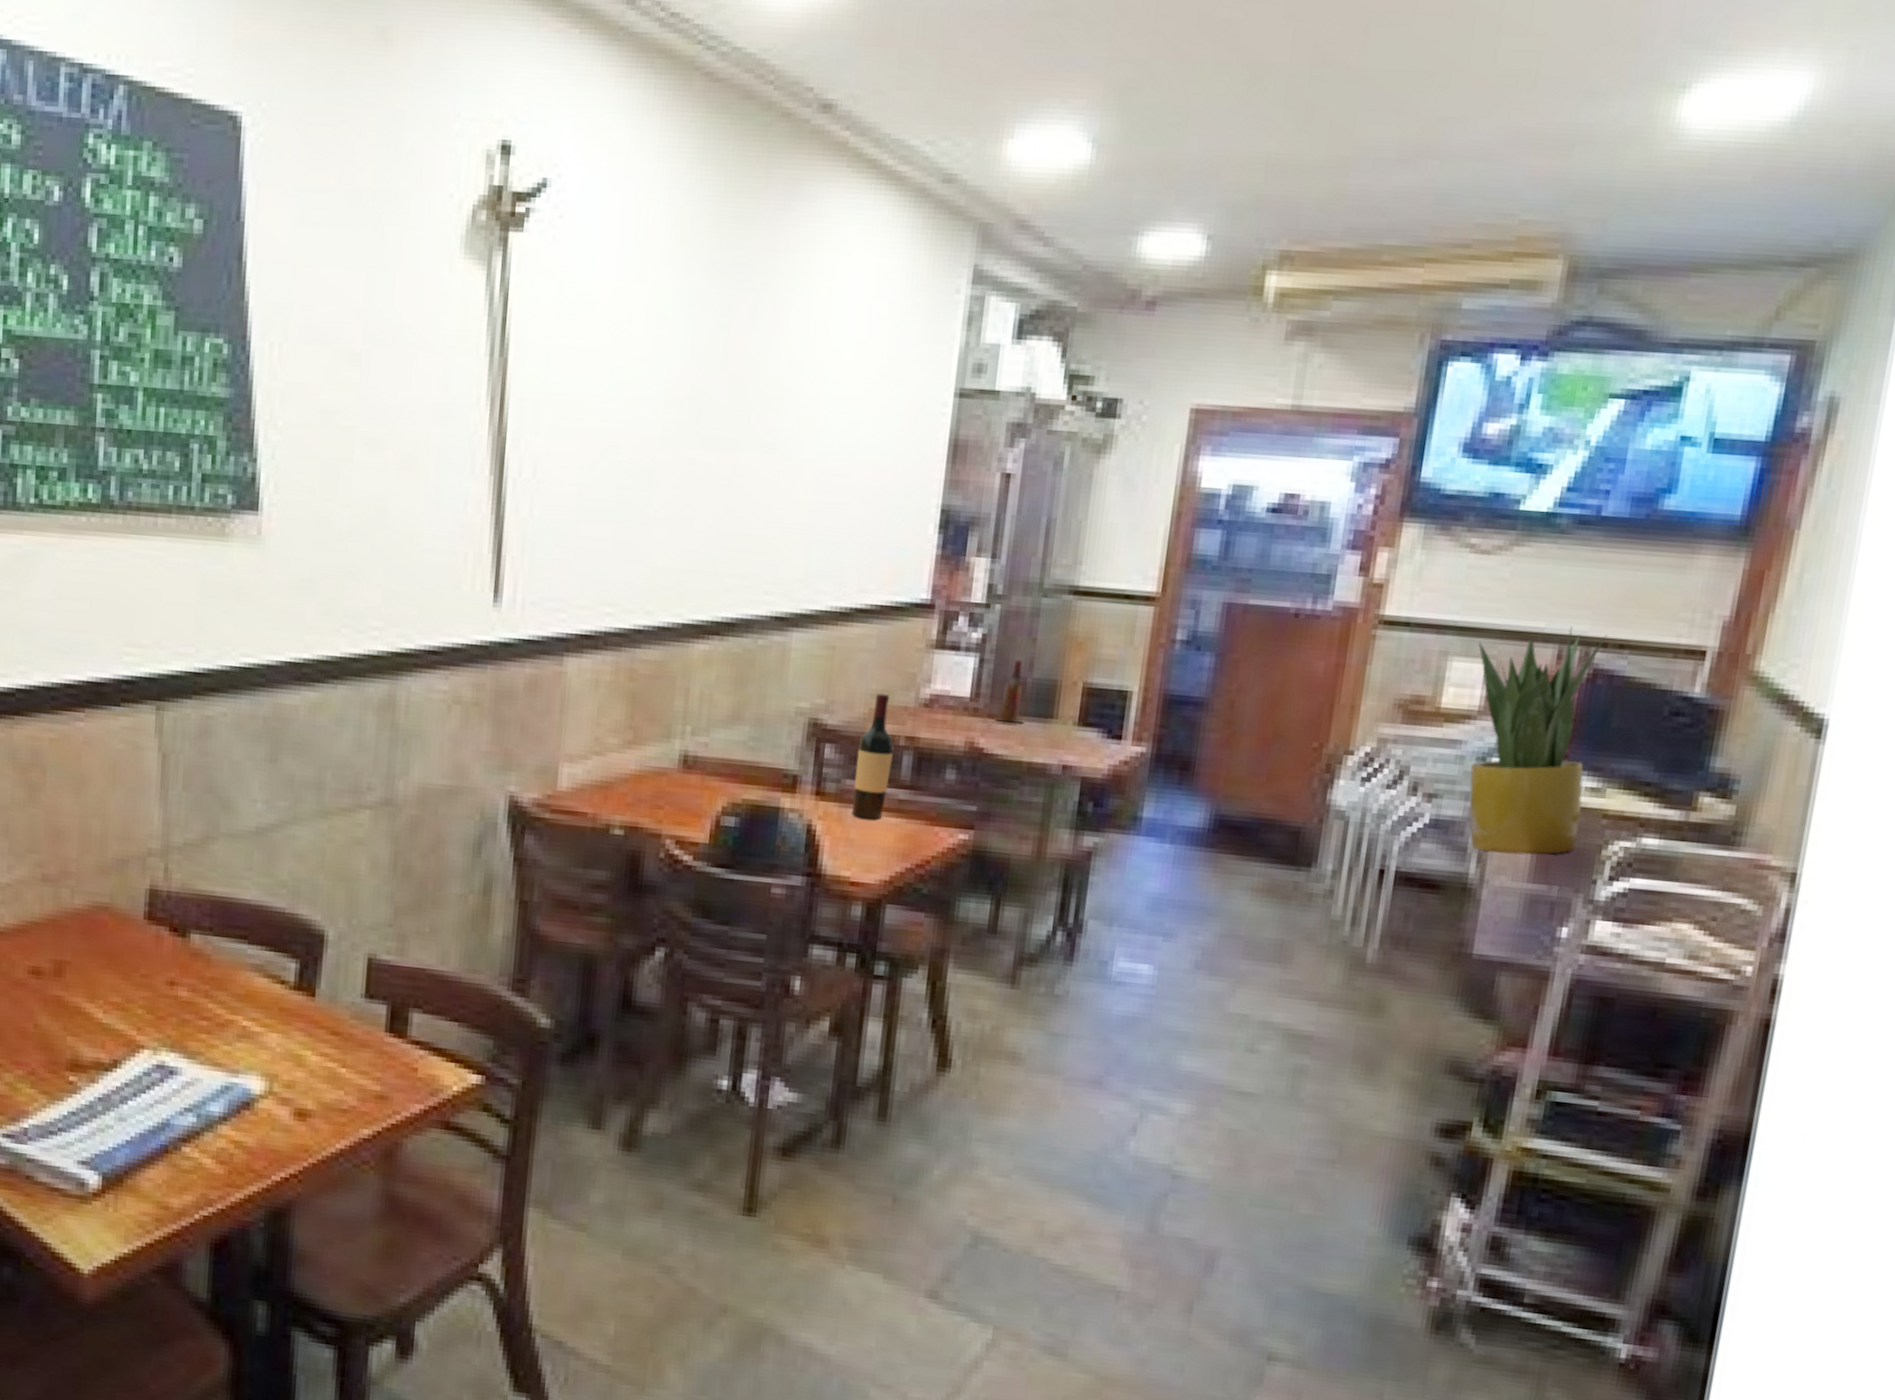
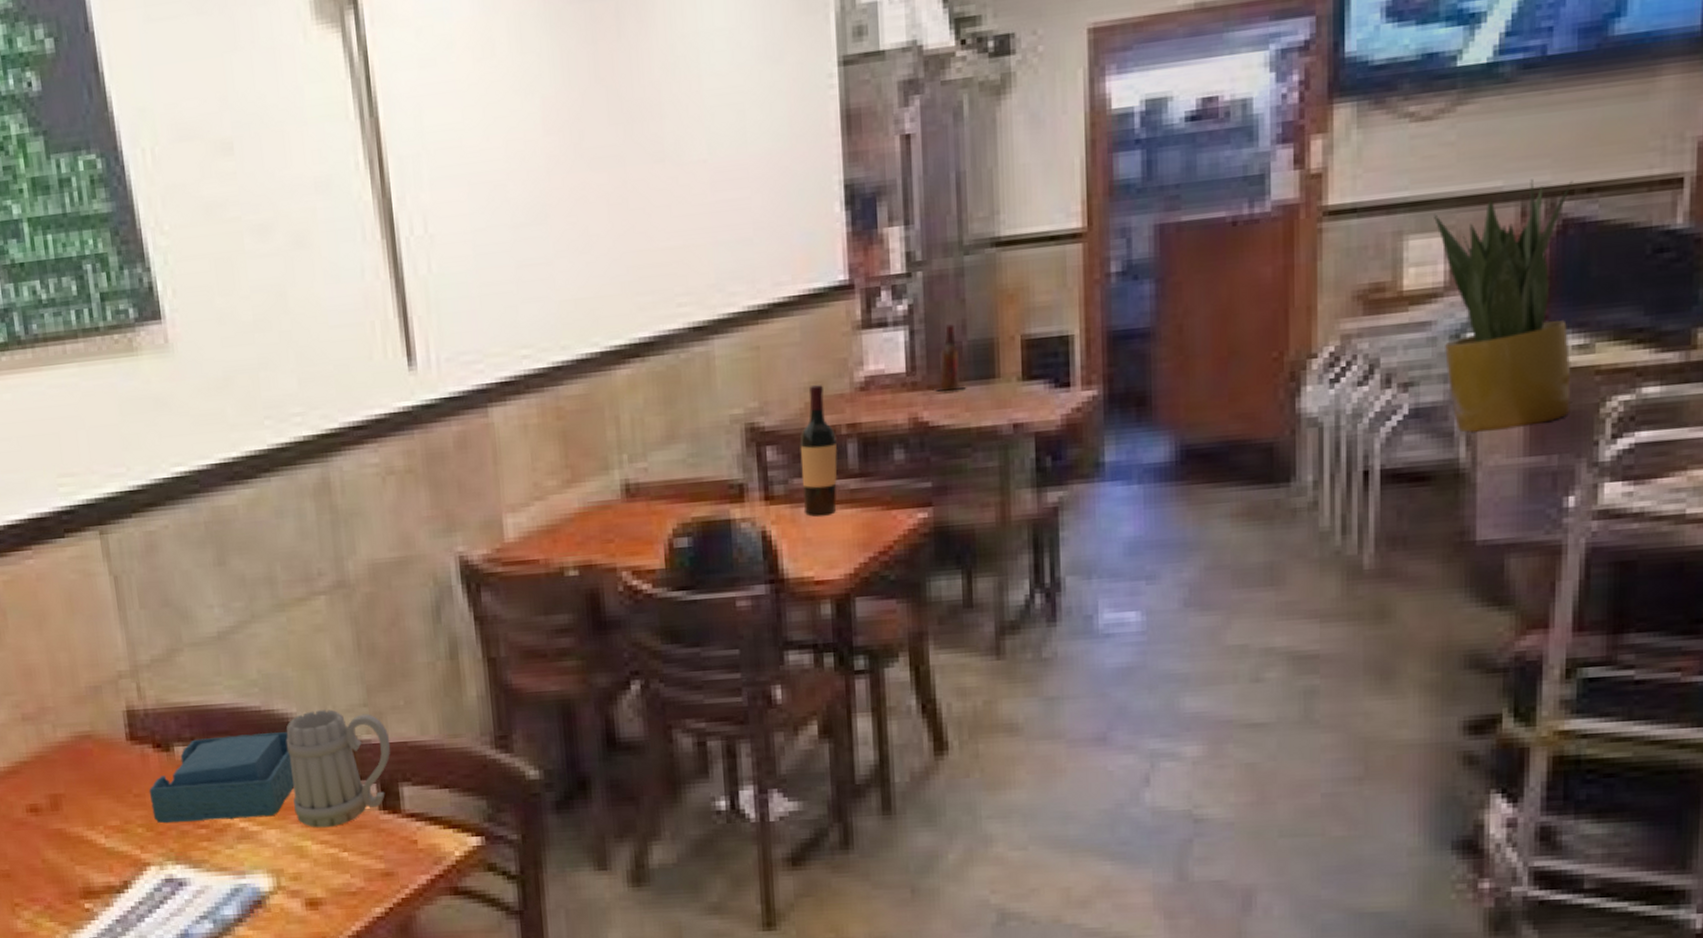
napkin holder: none [156,929,309,1020] -> present [149,732,295,824]
beer mug: none [300,922,409,1041] -> present [286,709,391,828]

